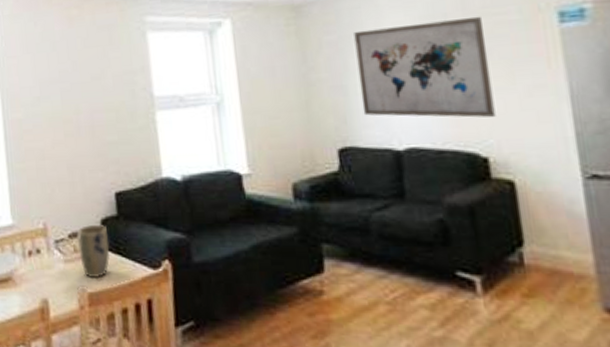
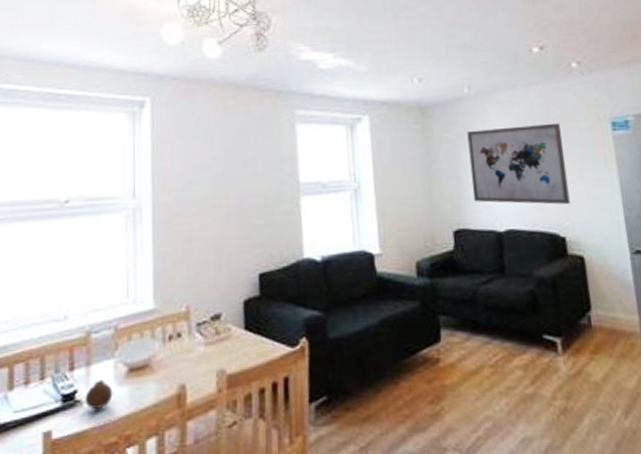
plant pot: present [77,225,110,277] -> none [219,306,251,359]

